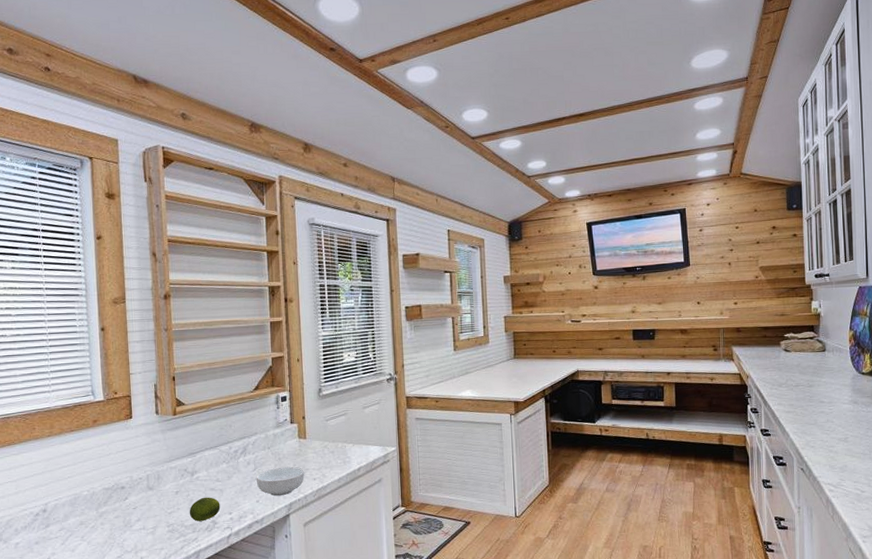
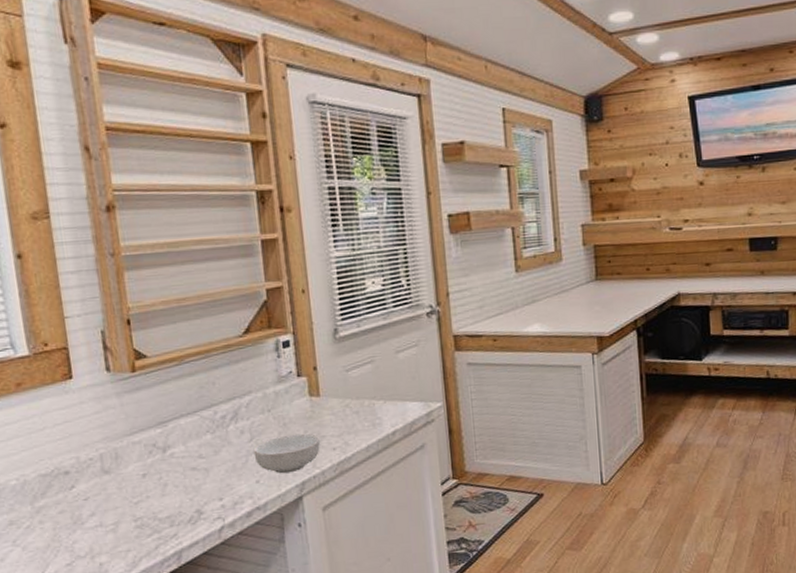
fruit: present [189,497,221,522] -> none [163,479,207,512]

